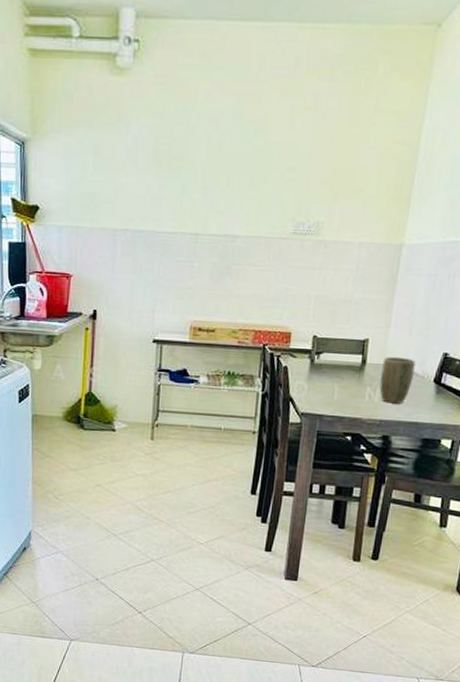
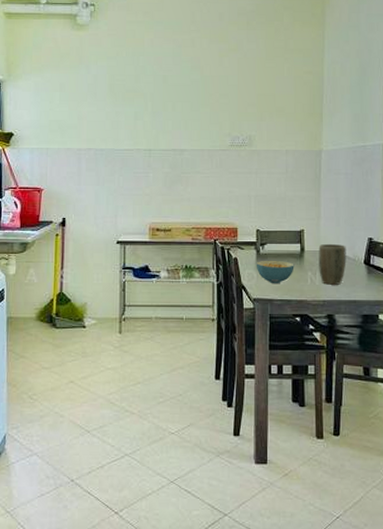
cereal bowl: none [308,371,352,399] -> present [256,261,294,284]

